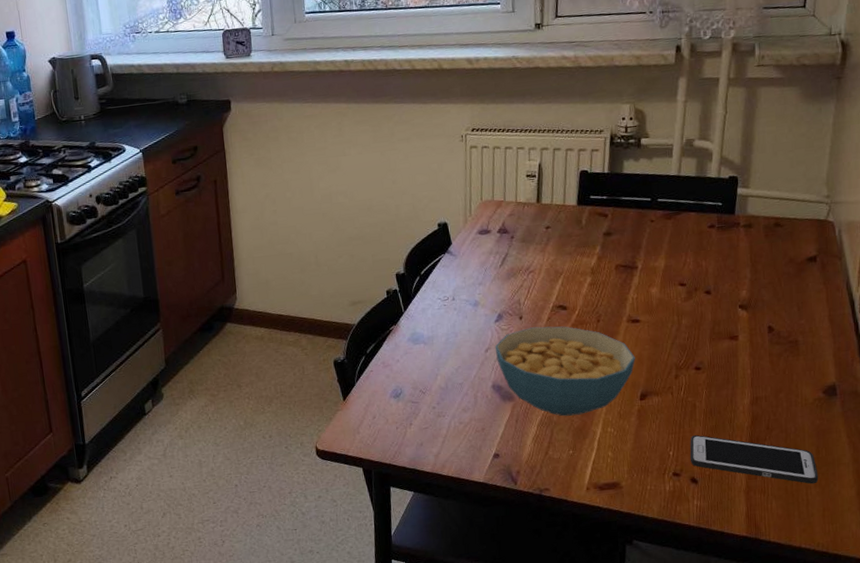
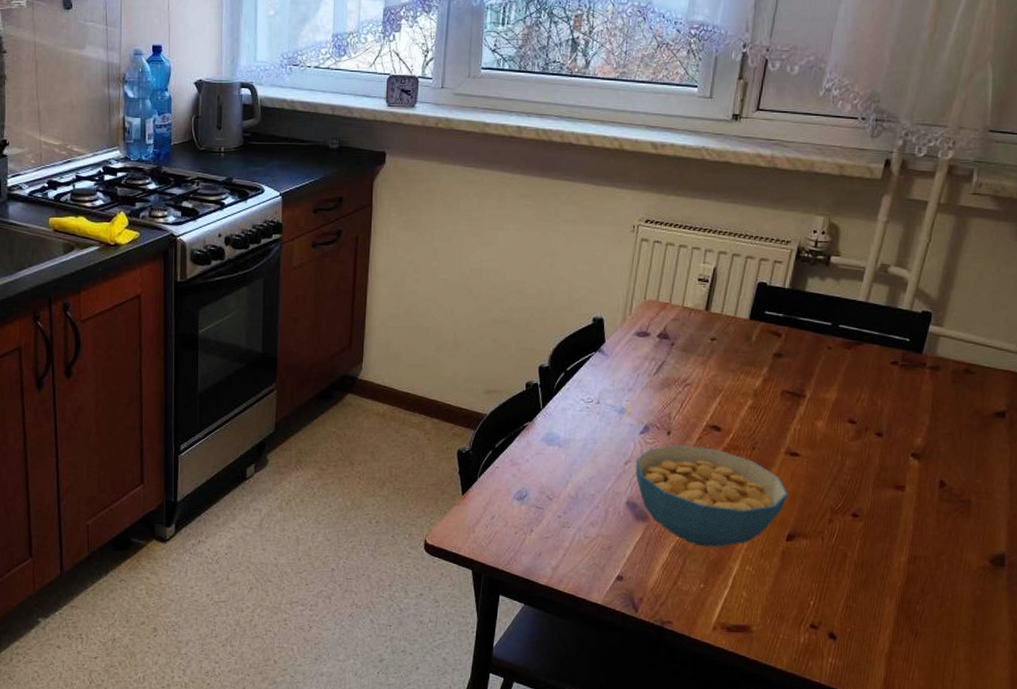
cell phone: present [690,434,819,484] -> none [831,587,971,659]

